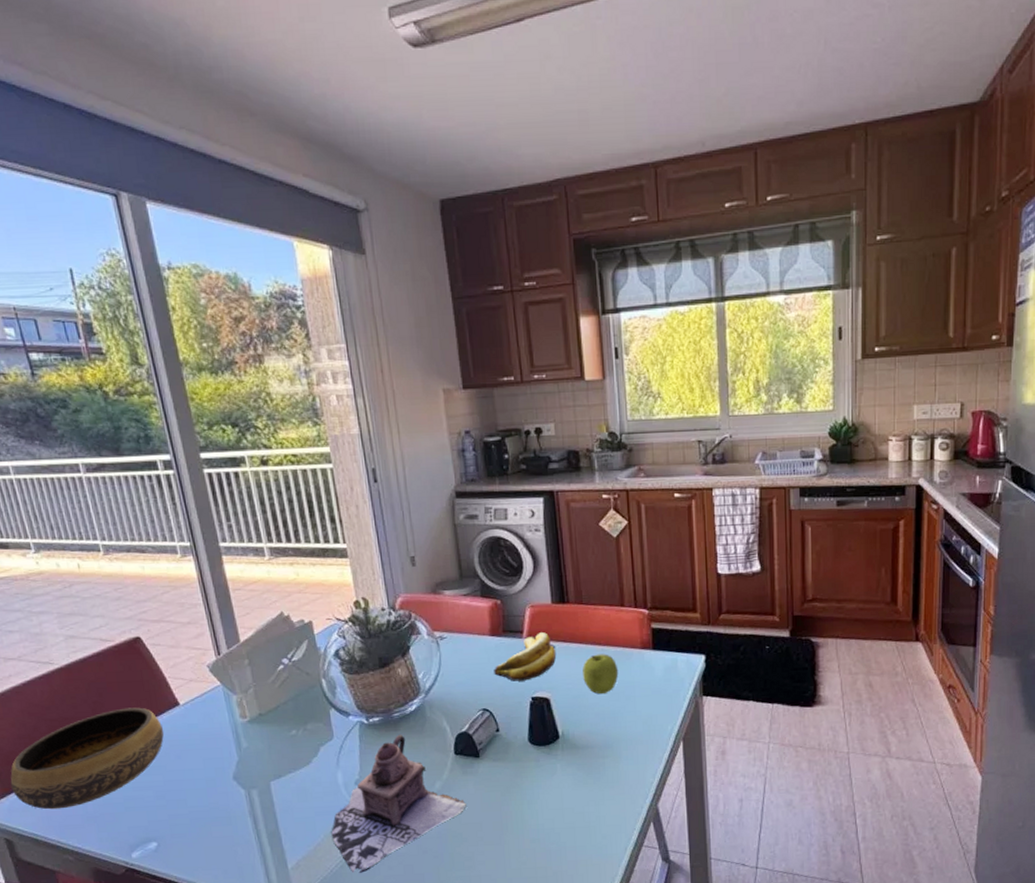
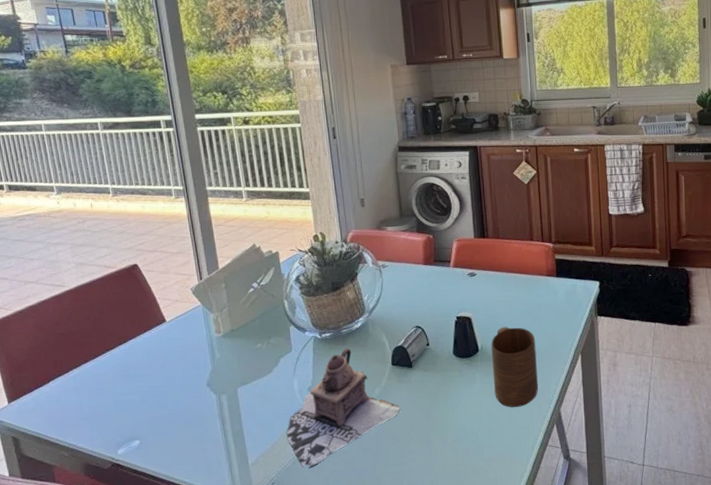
bowl: present [10,707,165,810] -> none [21,323,152,412]
banana: present [494,632,557,681] -> none [426,262,478,303]
cup: none [574,709,632,803] -> present [491,327,539,407]
fruit: present [583,654,619,695] -> none [499,280,528,315]

